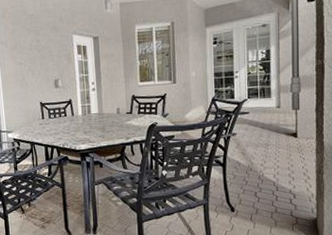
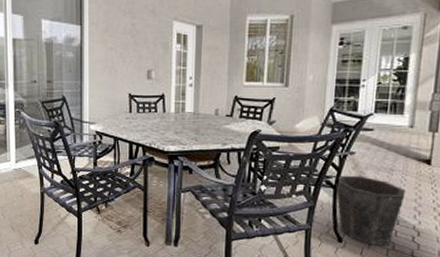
waste bin: none [224,152,280,211] -> present [336,175,406,246]

